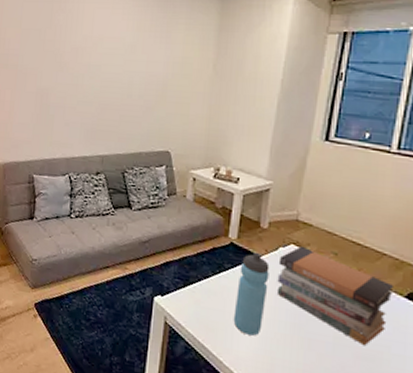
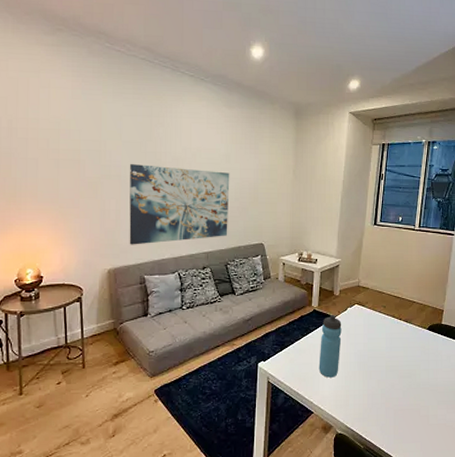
wall art: none [20,53,135,141] -> present [129,164,230,245]
book stack: present [276,247,395,346] -> none [347,305,421,368]

